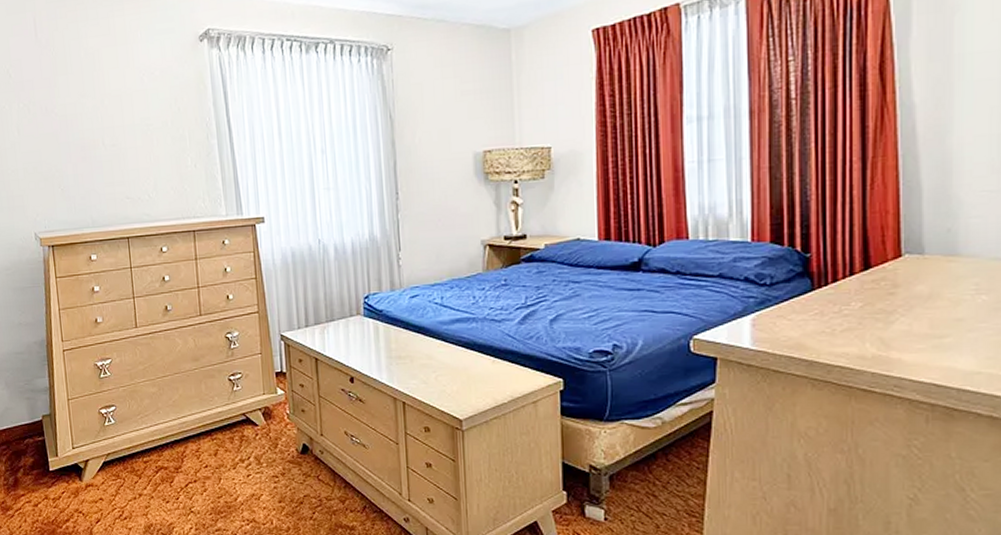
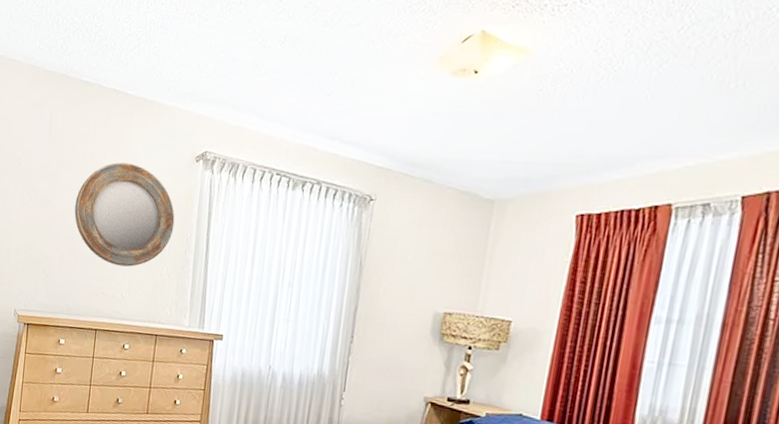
home mirror: none [78,54,191,166] -> present [74,162,175,267]

